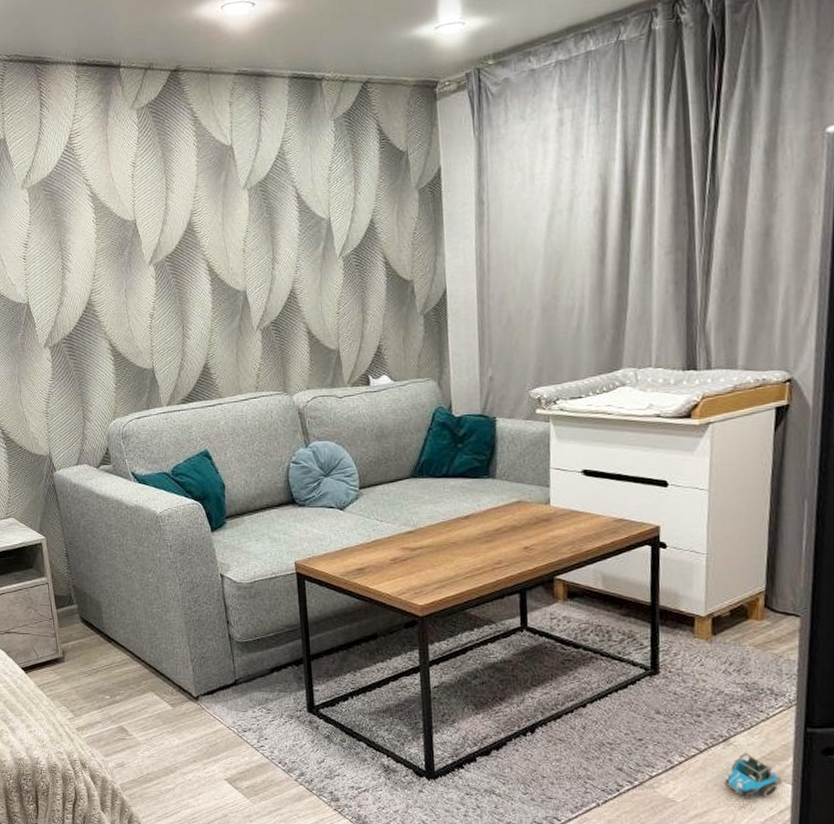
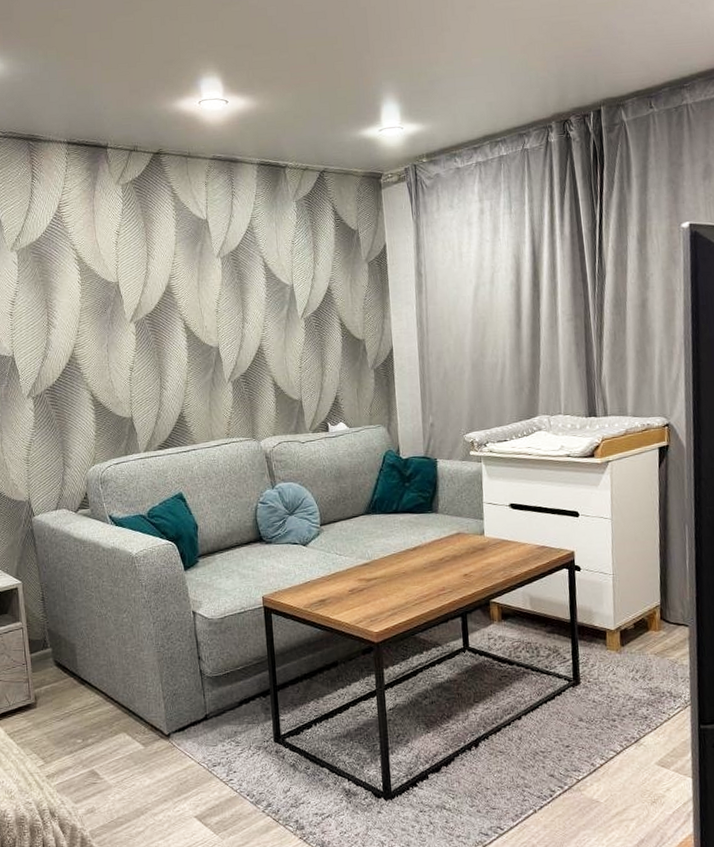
toy car: present [723,752,782,798] -> none [637,751,684,794]

